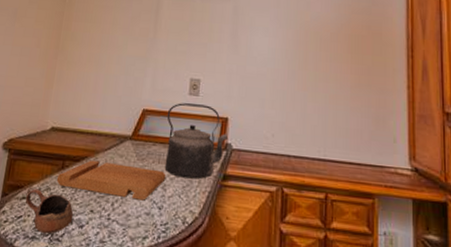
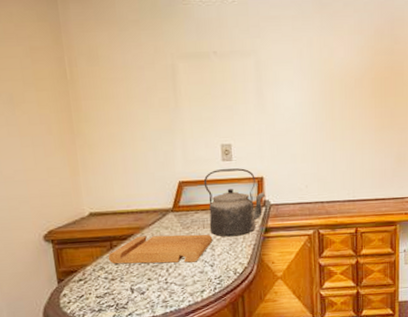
cup: present [25,188,73,235] -> none [82,270,133,306]

